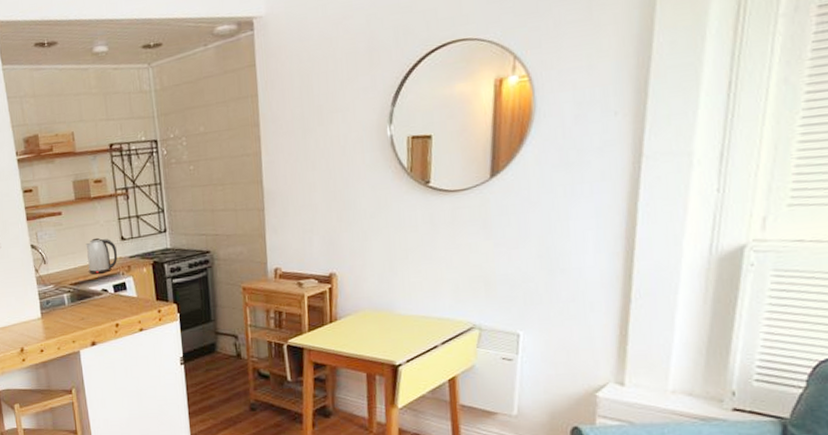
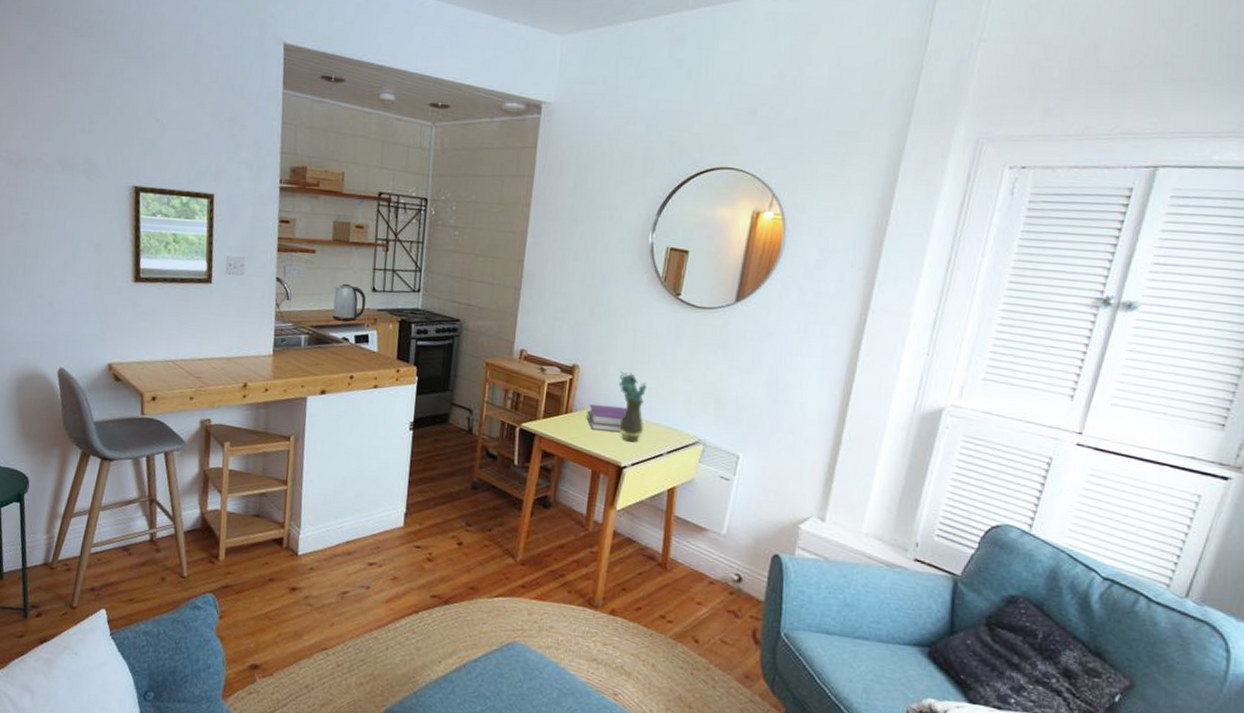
hardback book: none [352,306,392,334] -> present [586,403,626,433]
vase: none [379,270,413,340] -> present [618,371,648,442]

